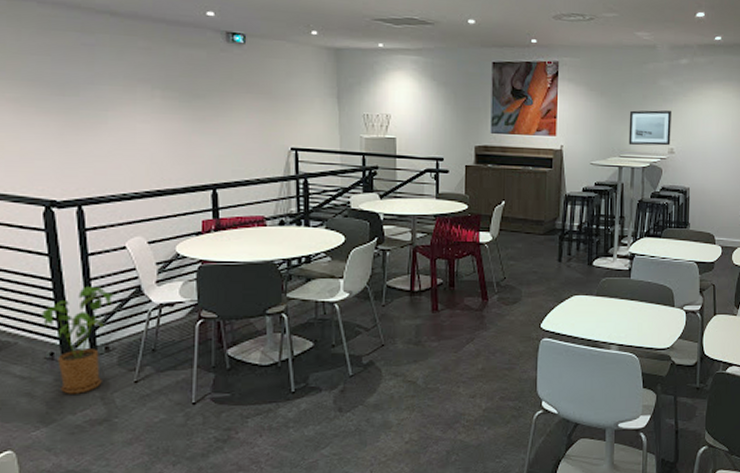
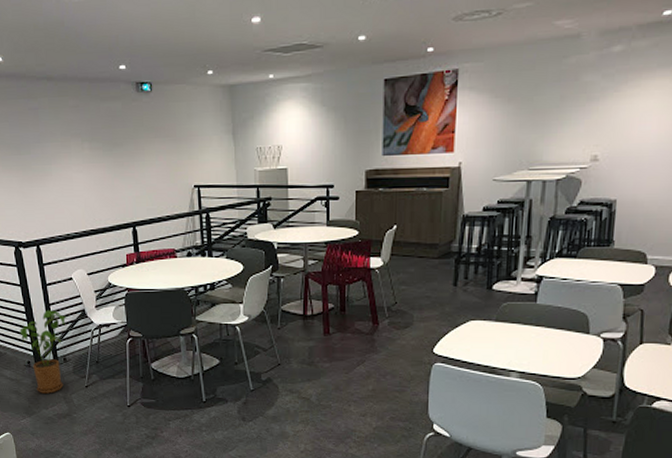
wall art: present [628,110,671,146] -> none [540,111,597,156]

